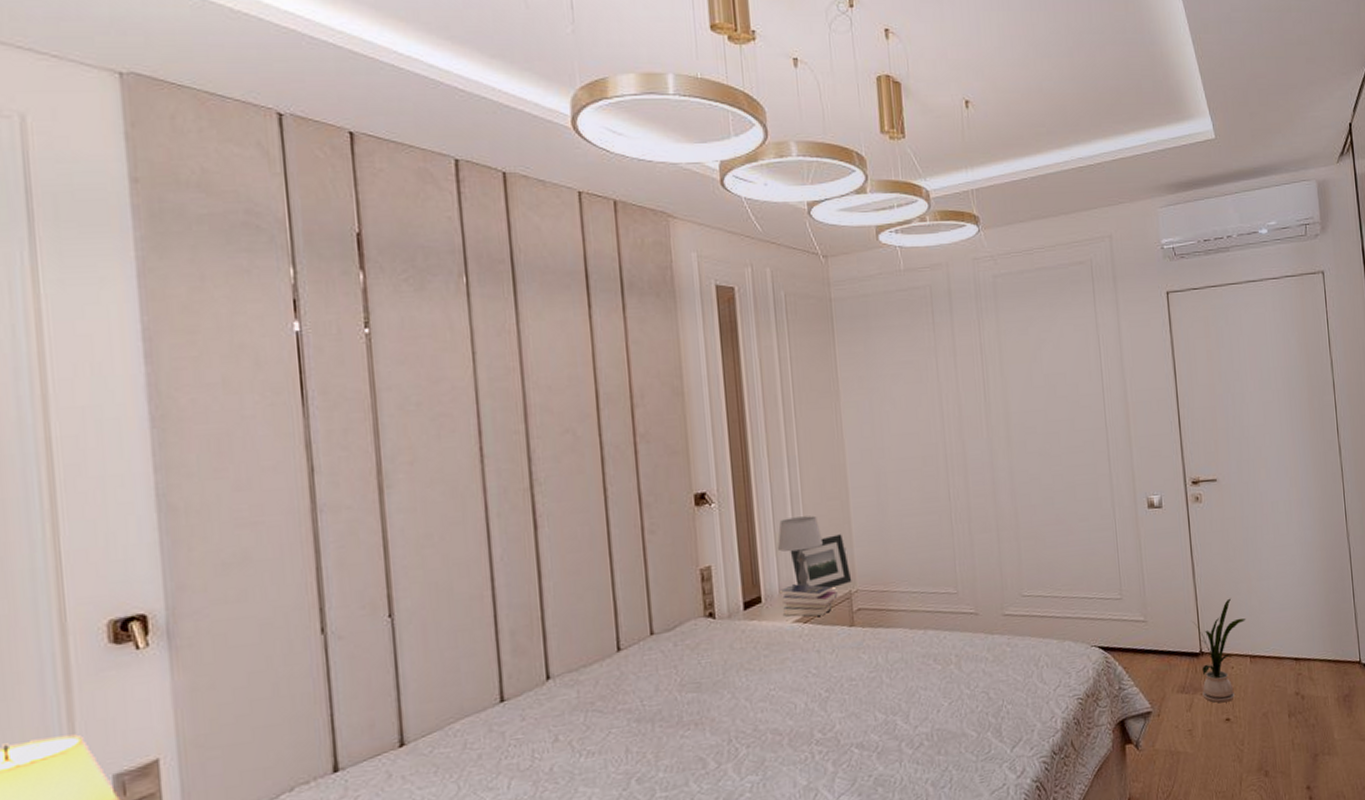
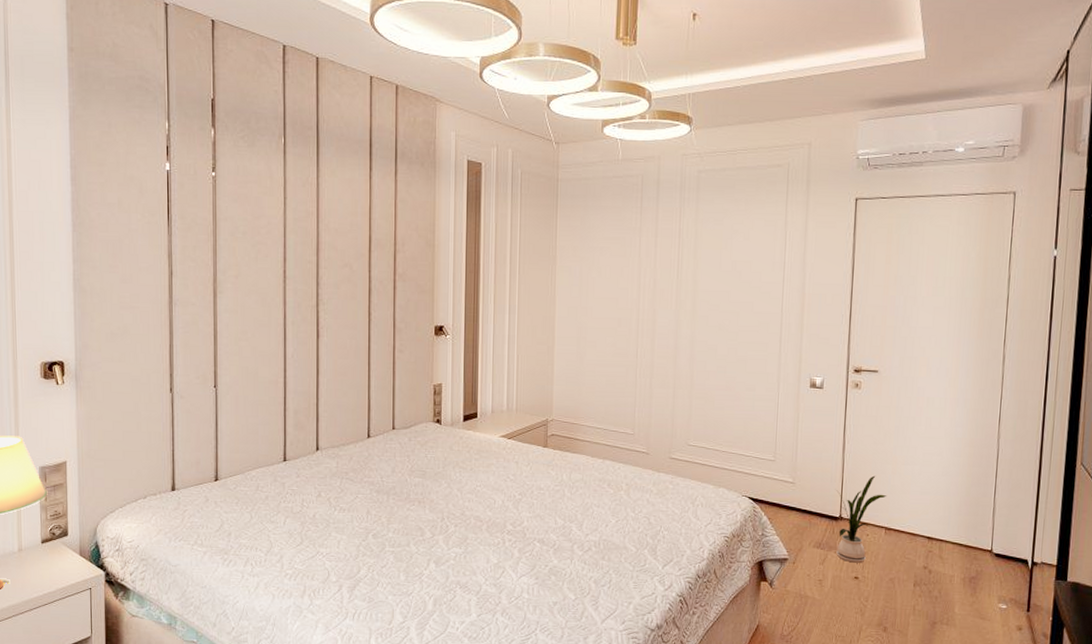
table lamp: present [777,515,824,587] -> none [493,354,531,410]
books: present [779,584,838,617] -> none [491,407,537,436]
picture frame: present [790,534,852,588] -> none [503,373,550,415]

